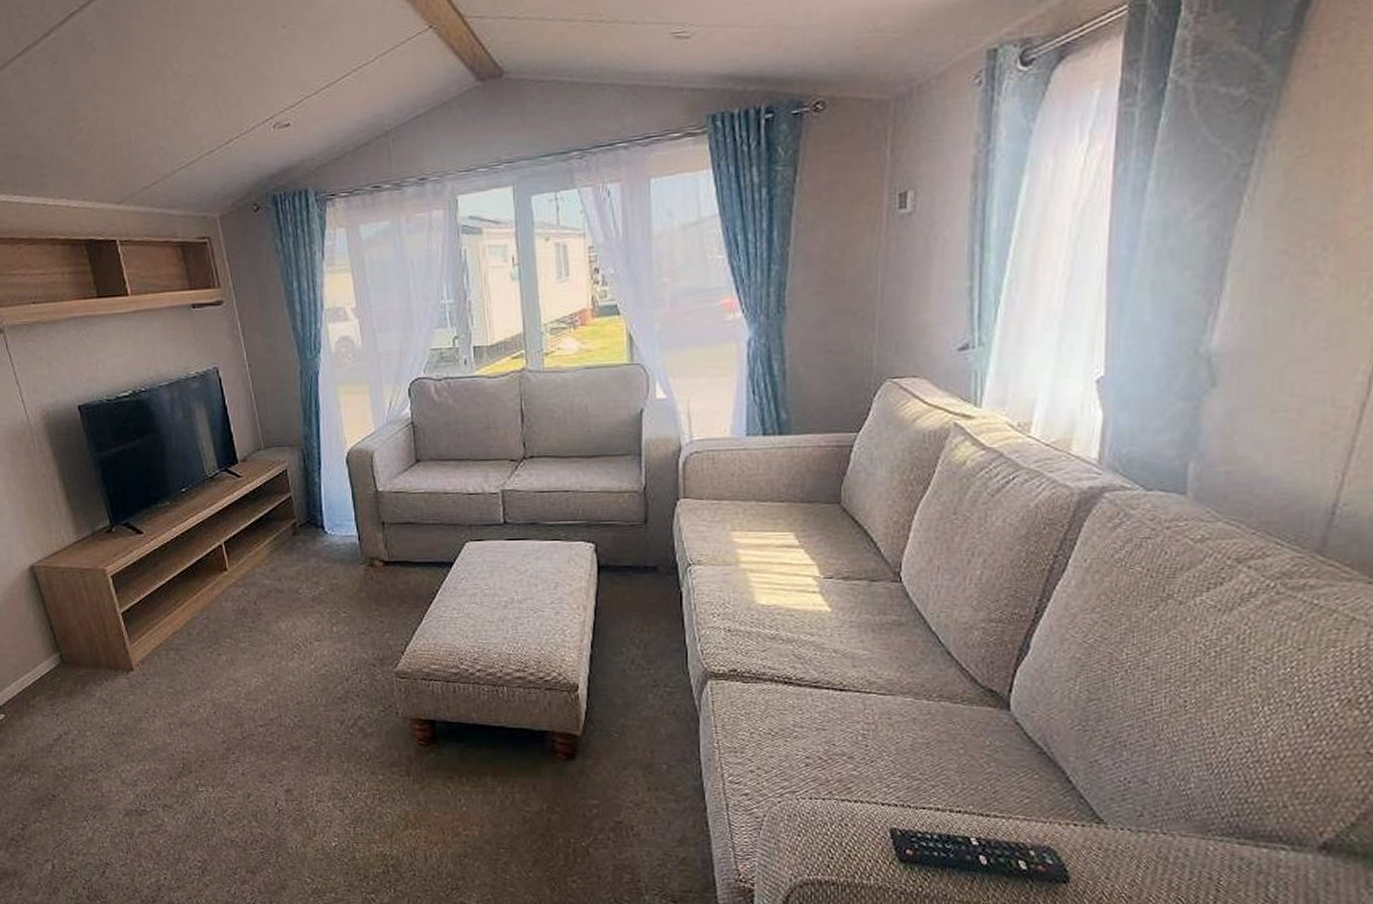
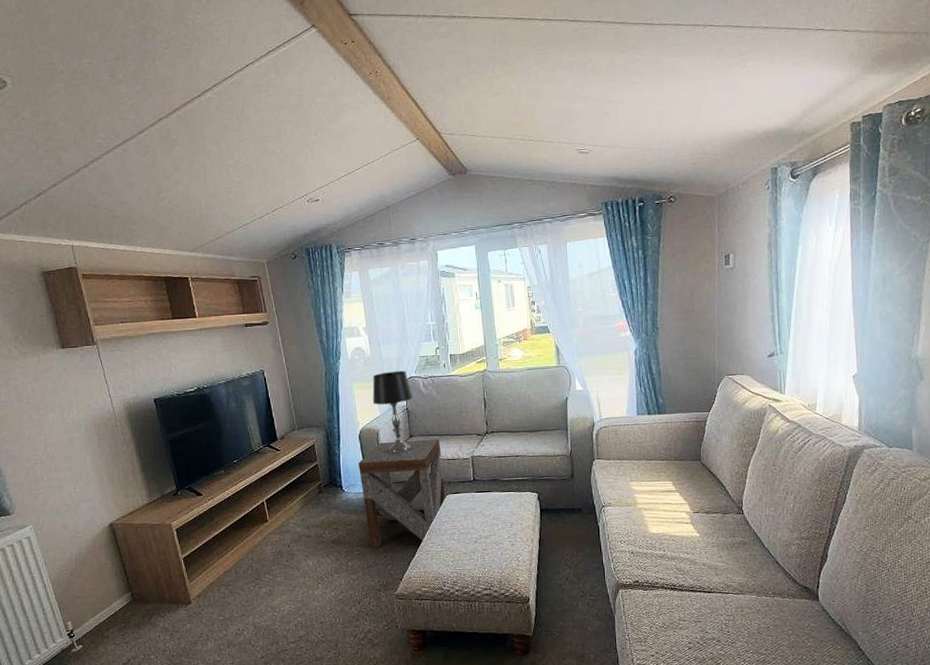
side table: none [346,465,467,610] -> present [359,439,447,548]
table lamp: none [365,369,422,484] -> present [372,371,414,454]

